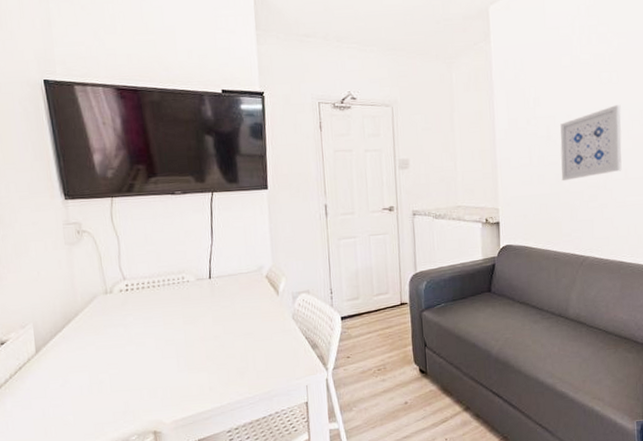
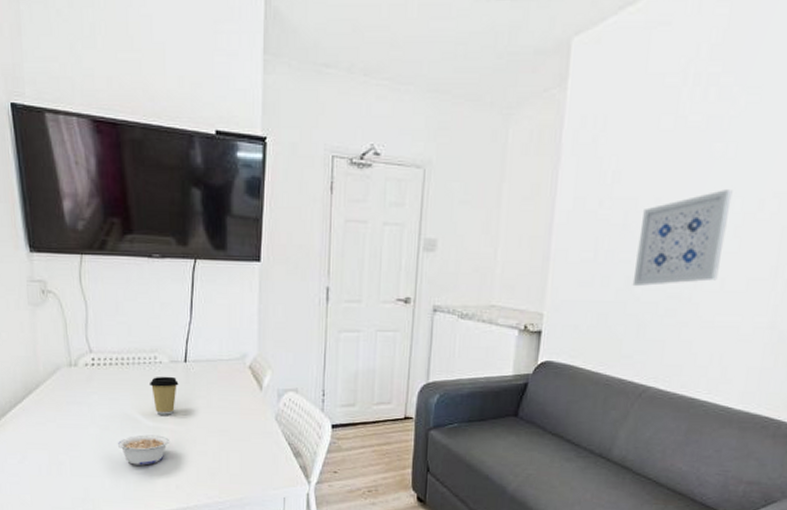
legume: none [153,345,202,375] -> present [117,434,170,465]
coffee cup: none [179,292,205,327] -> present [150,376,179,415]

